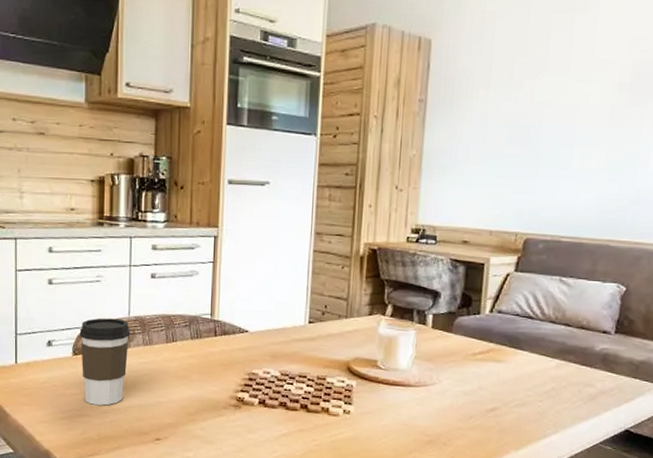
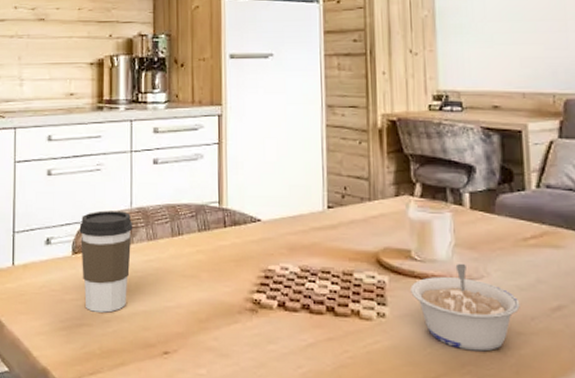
legume: none [373,372,463,442] -> present [411,263,520,352]

